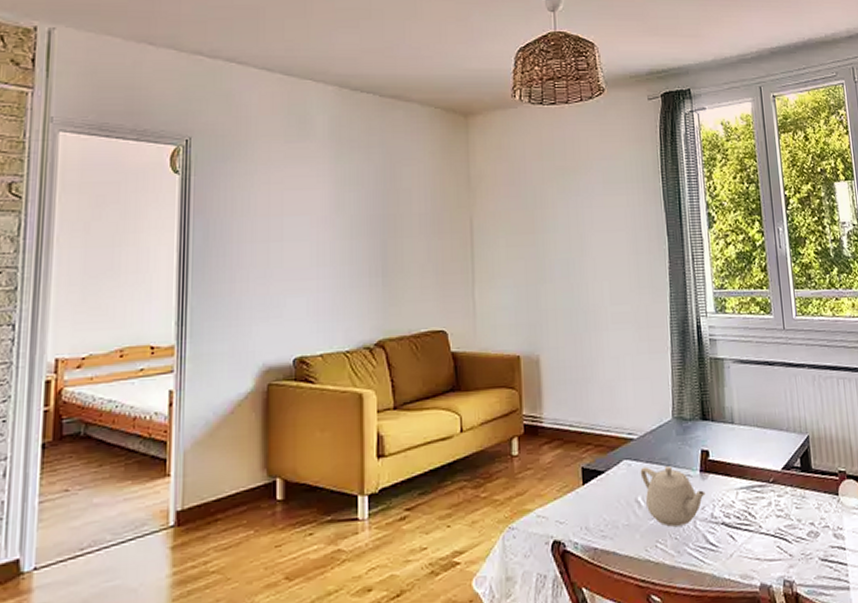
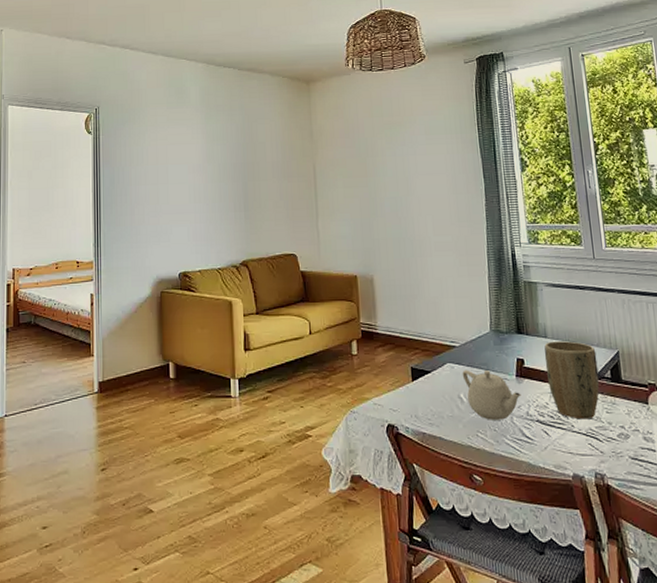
plant pot: none [731,426,789,518] -> present [544,341,600,420]

